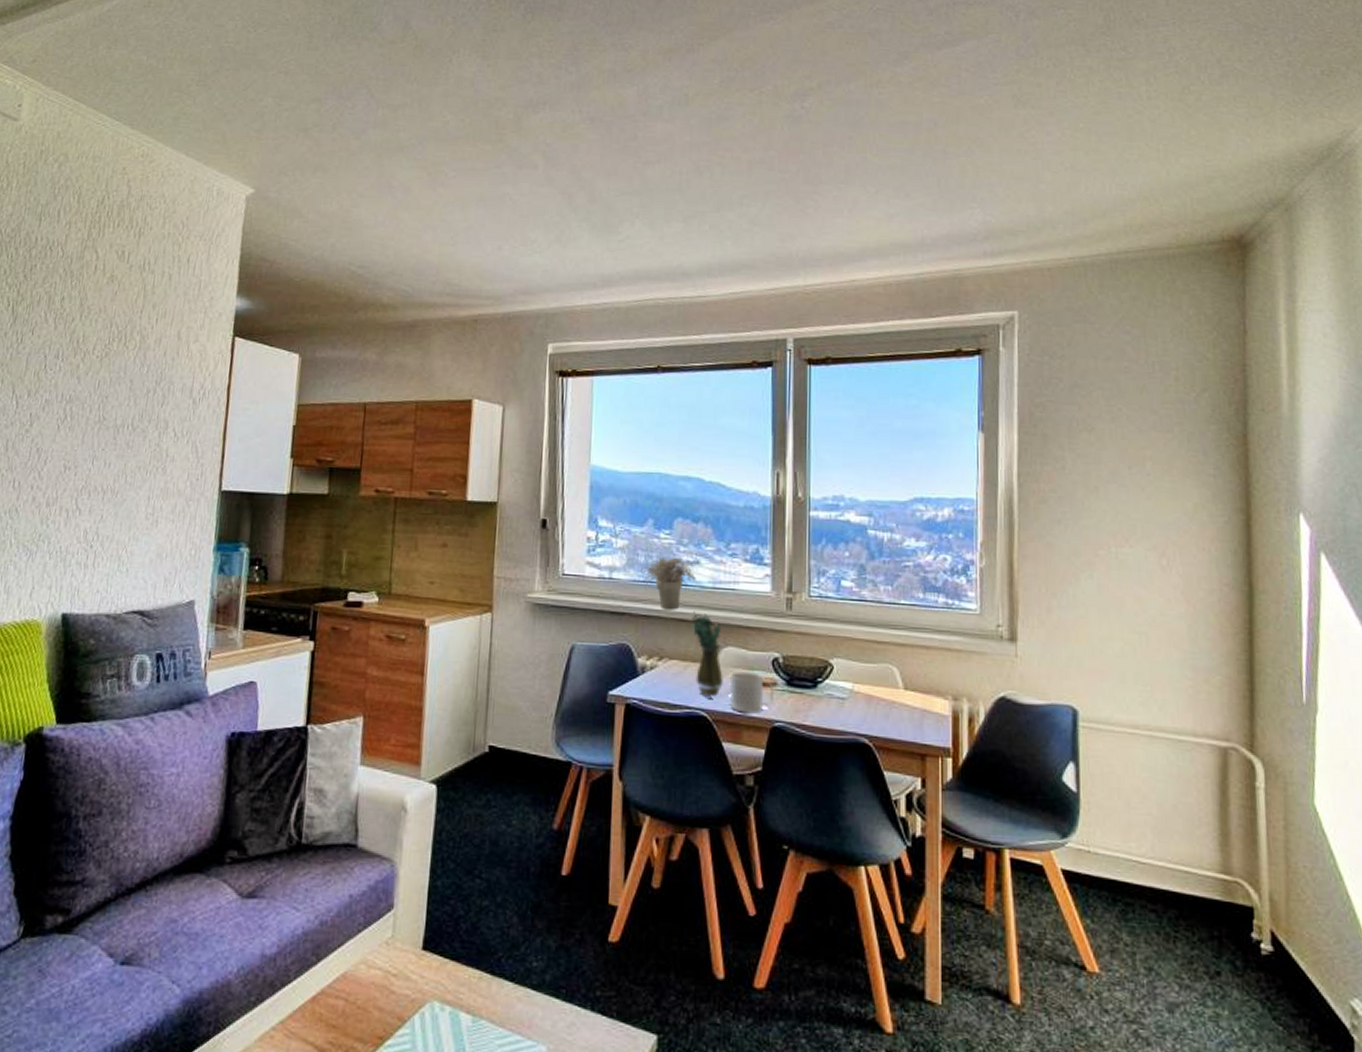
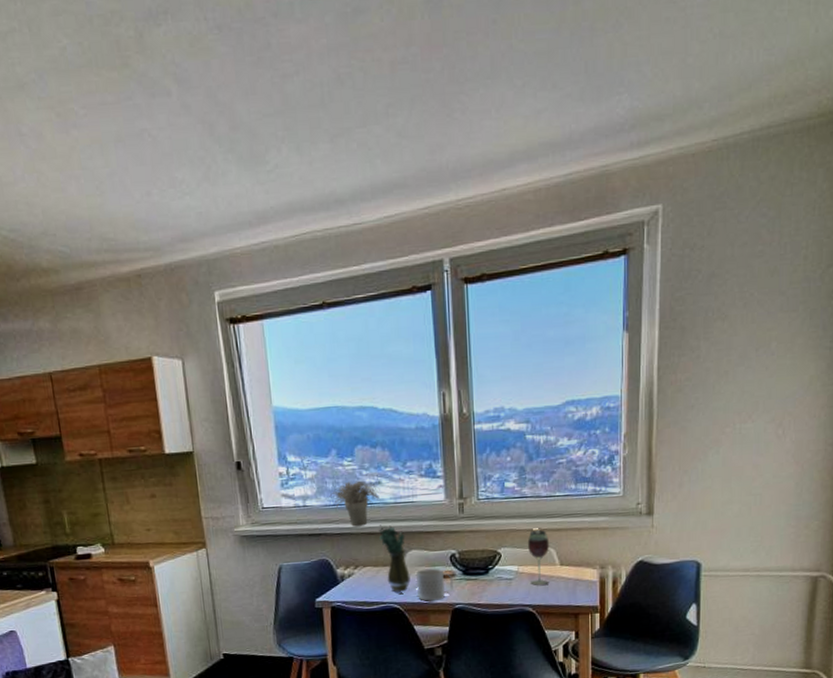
wineglass: none [865,642,892,711] -> present [527,530,550,585]

